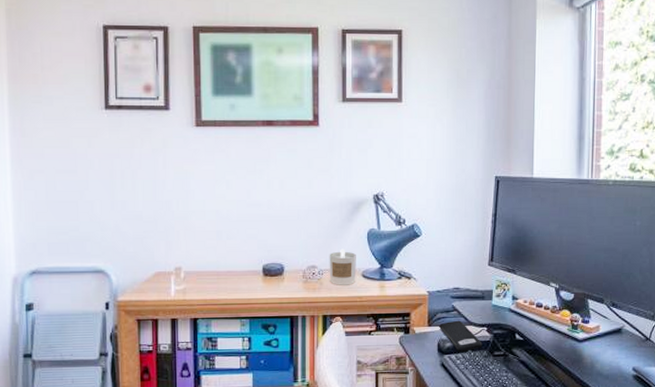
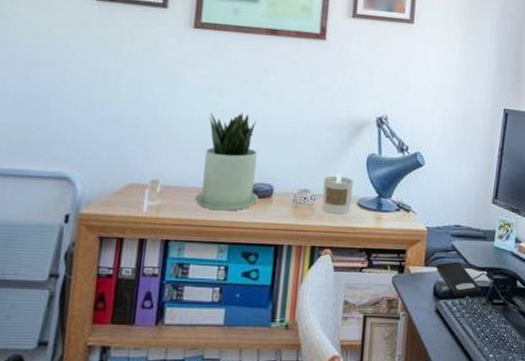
planter: none [214,201,272,290] -> present [194,112,259,211]

